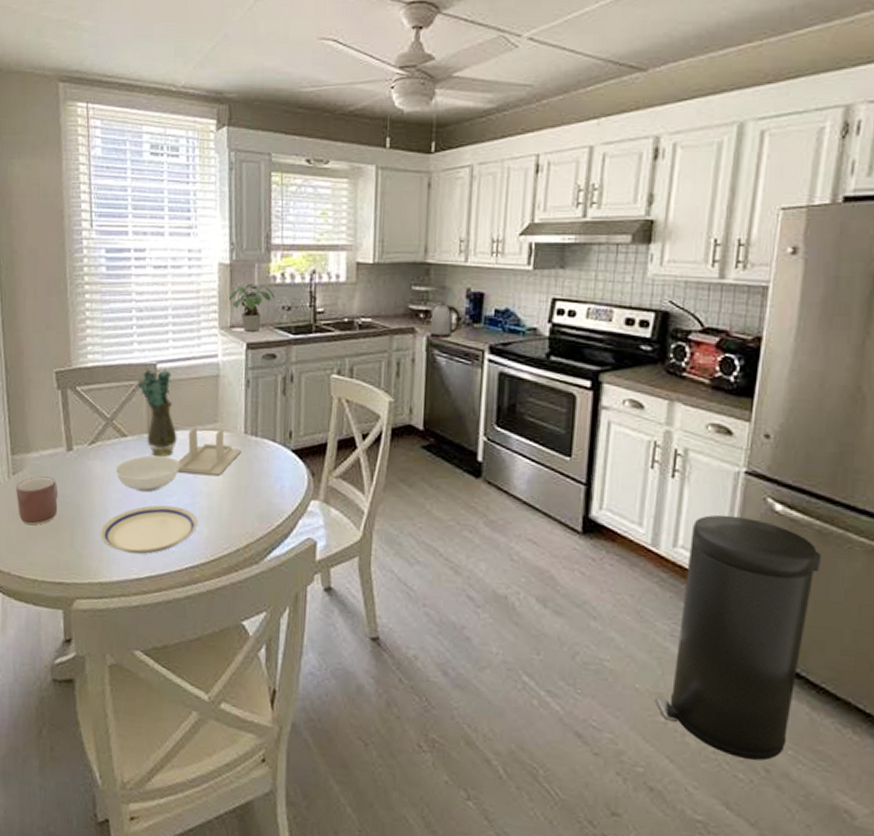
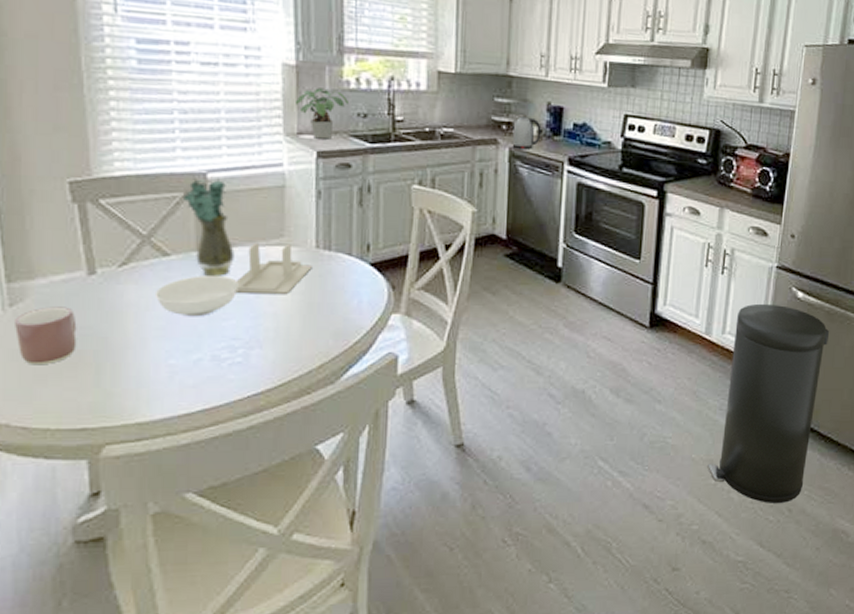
plate: present [100,505,198,554] -> none [136,330,262,387]

